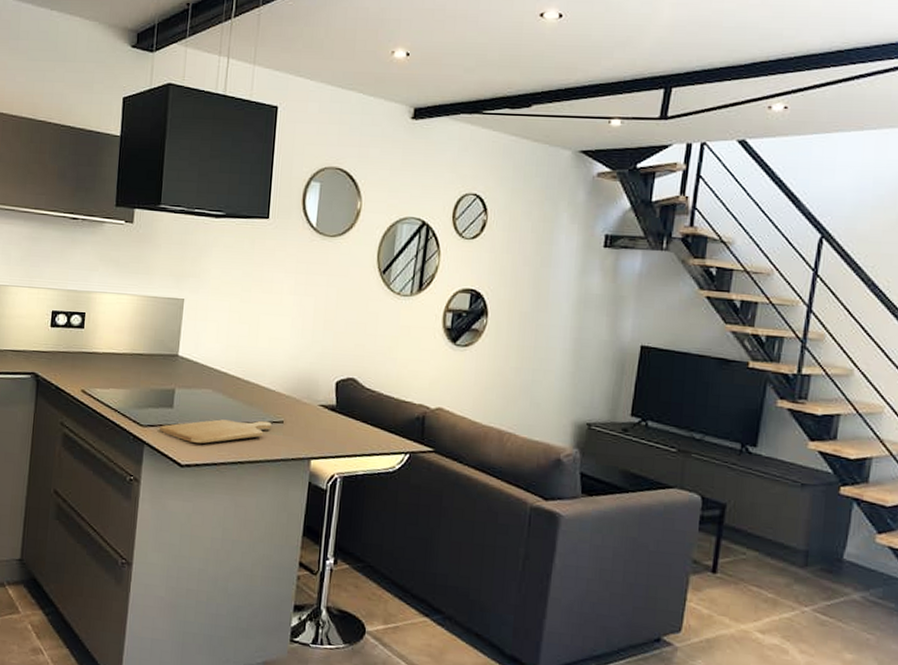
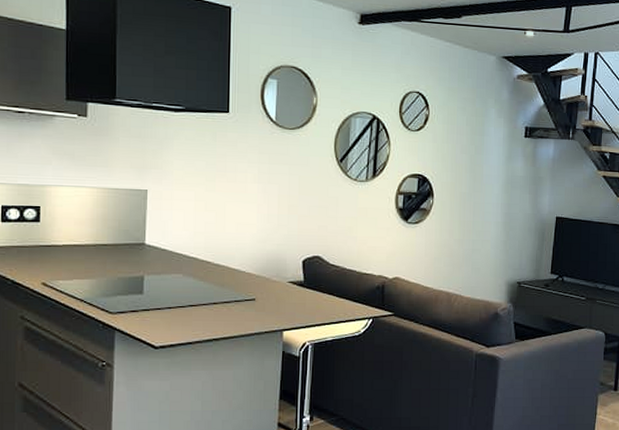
chopping board: present [160,419,272,444] -> none [131,299,244,326]

